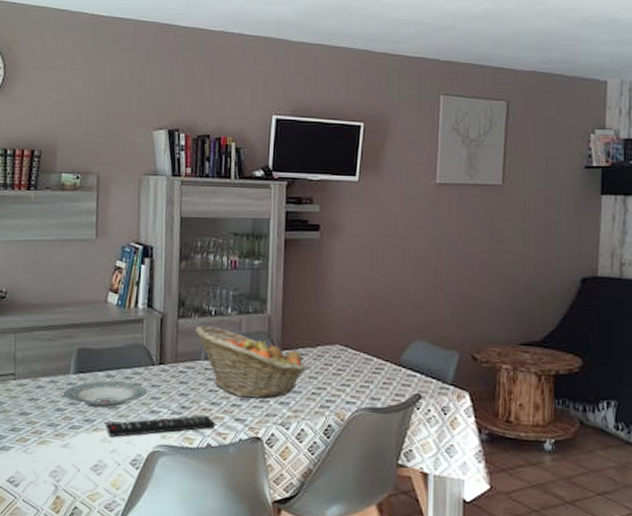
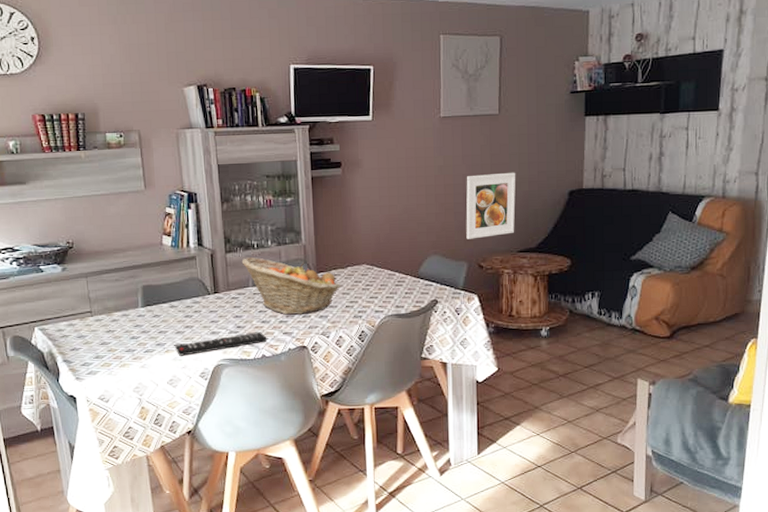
plate: present [63,381,147,408] -> none [135,310,207,333]
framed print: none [459,251,520,325] -> present [466,172,516,239]

